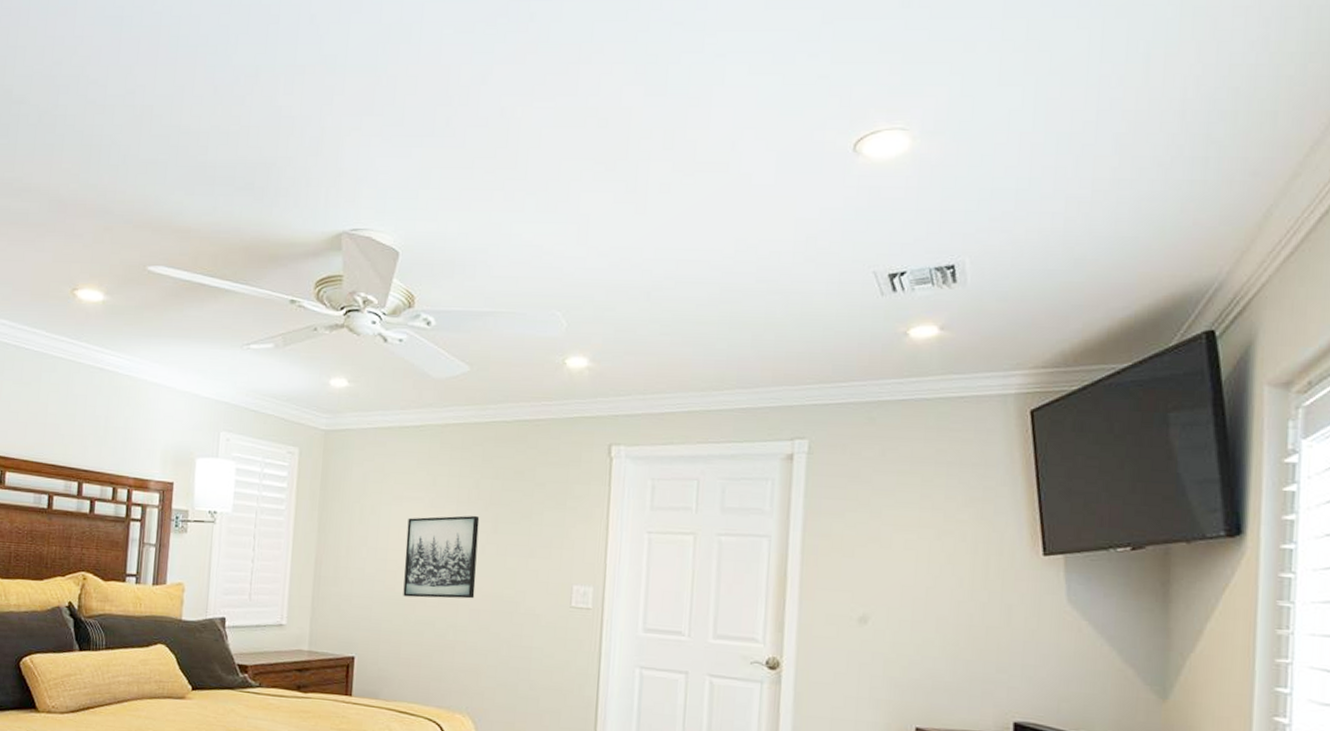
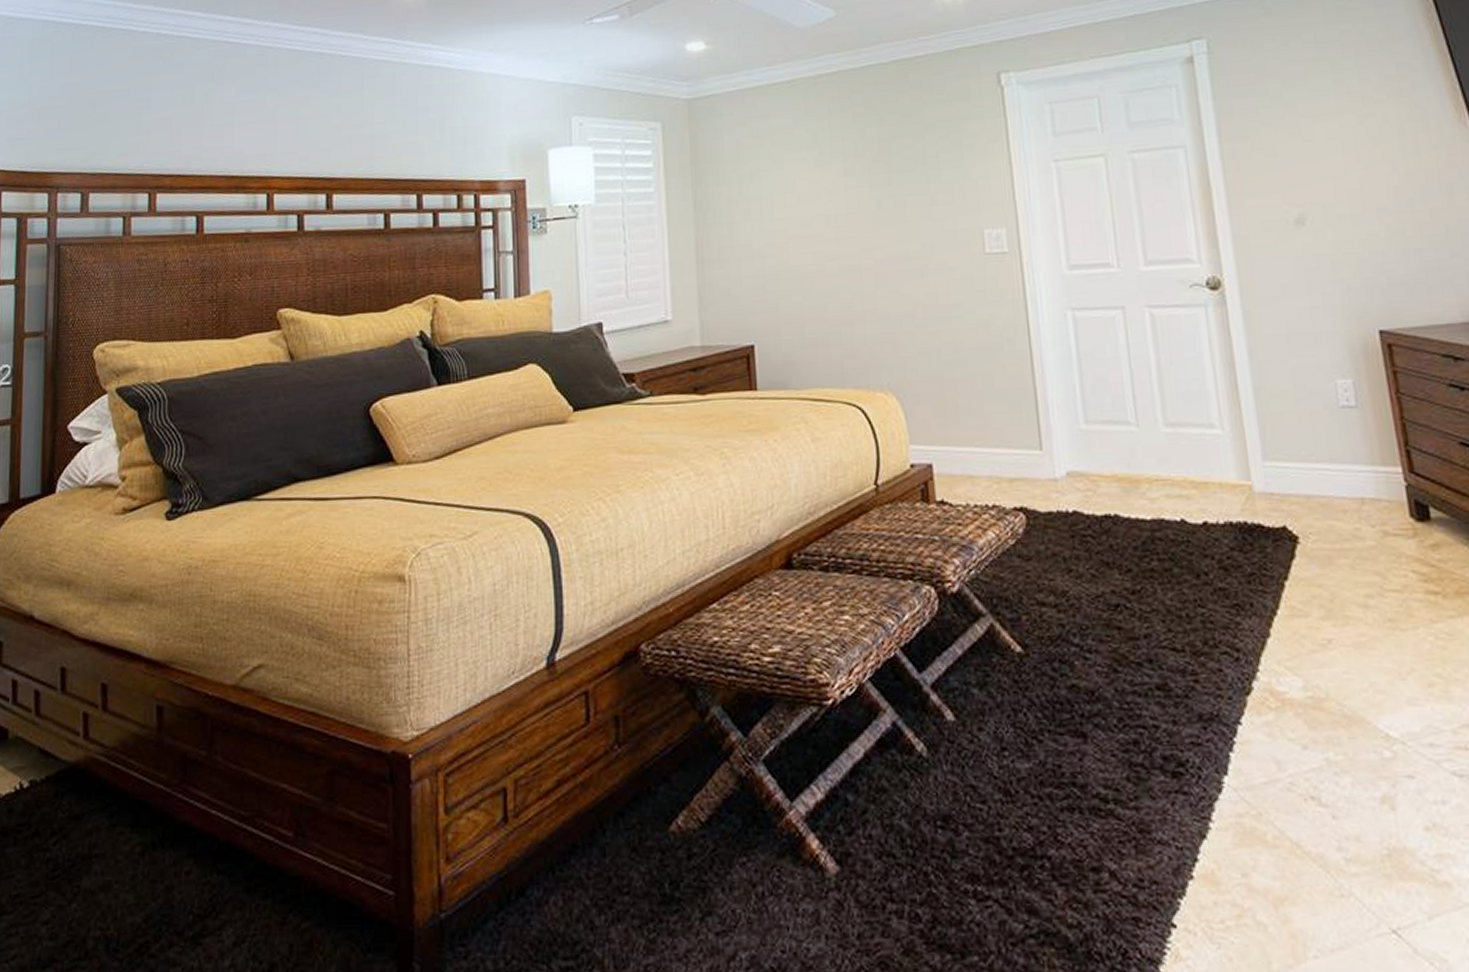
wall art: present [403,515,480,599] -> none [792,168,878,269]

